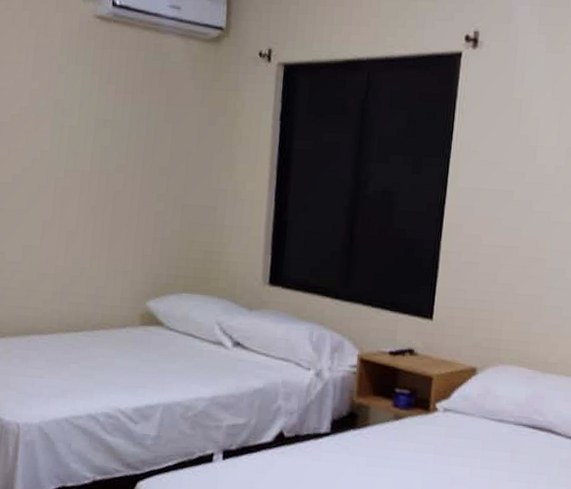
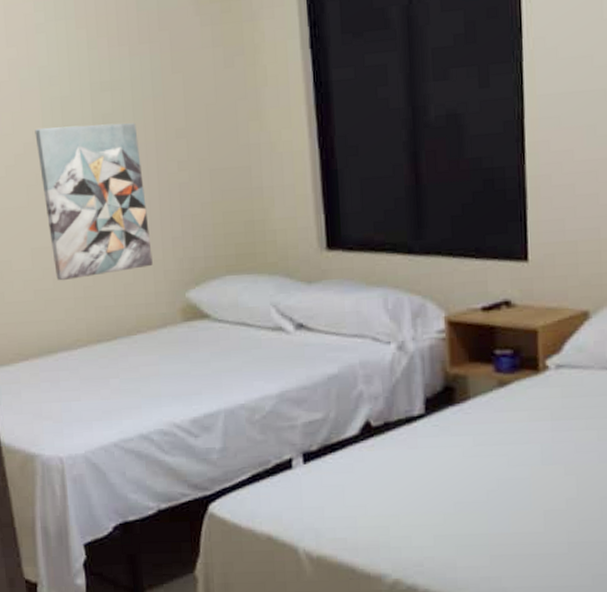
wall art: none [40,148,128,276] -> present [35,123,153,281]

